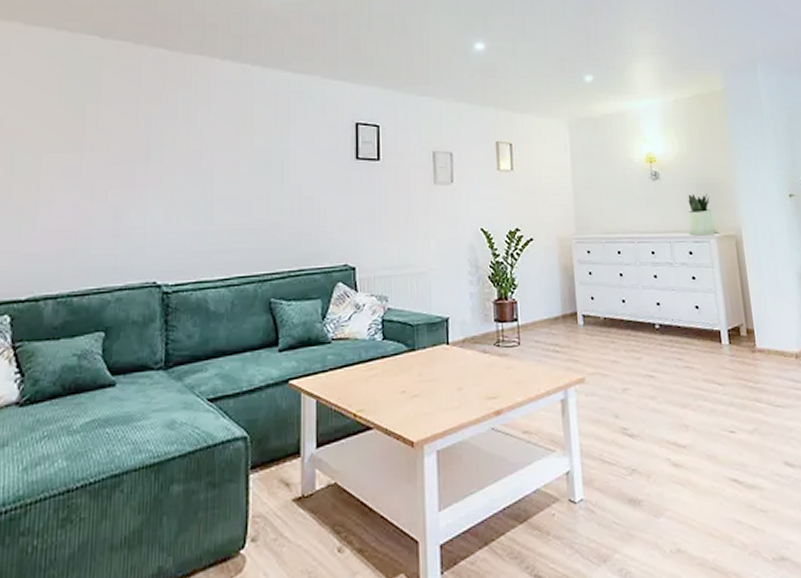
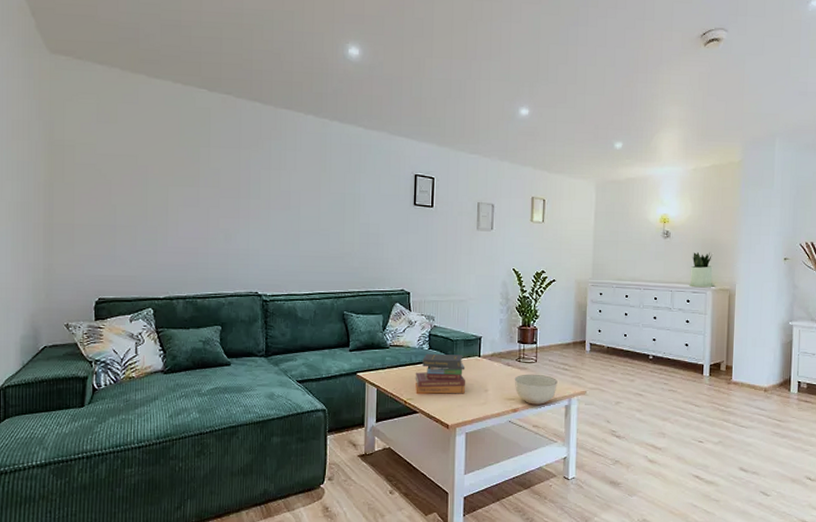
books: none [366,344,433,402] -> present [415,353,466,394]
bowl: none [493,360,549,403] -> present [514,374,558,405]

